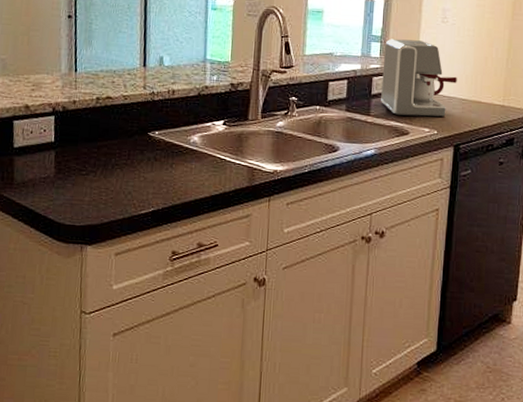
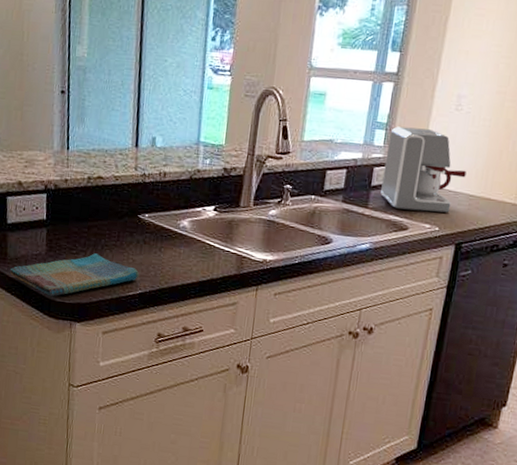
dish towel: none [17,173,152,220] -> present [10,253,140,297]

